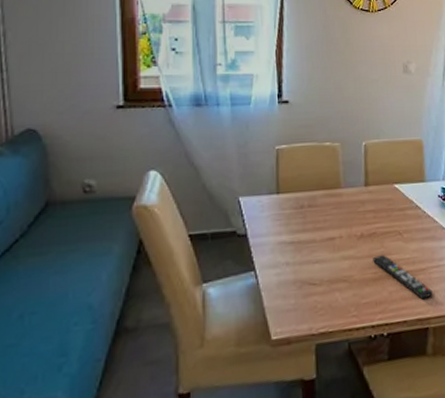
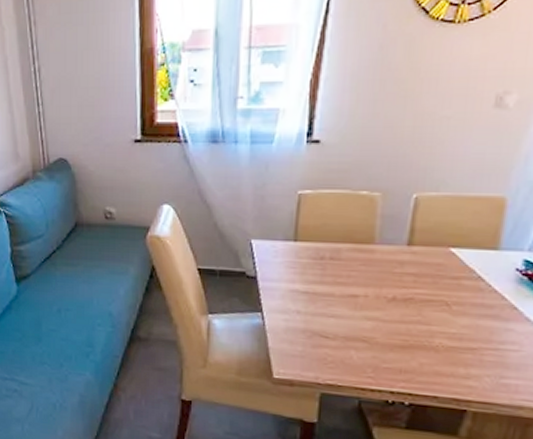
remote control: present [373,255,433,300] -> none [404,323,482,381]

